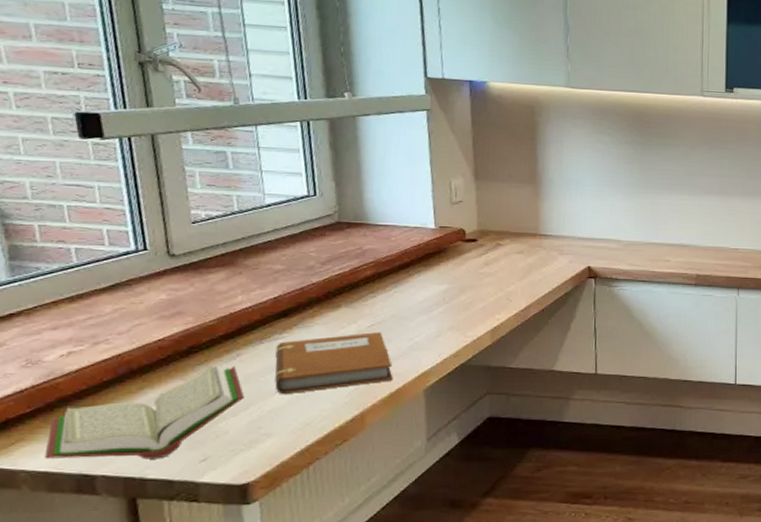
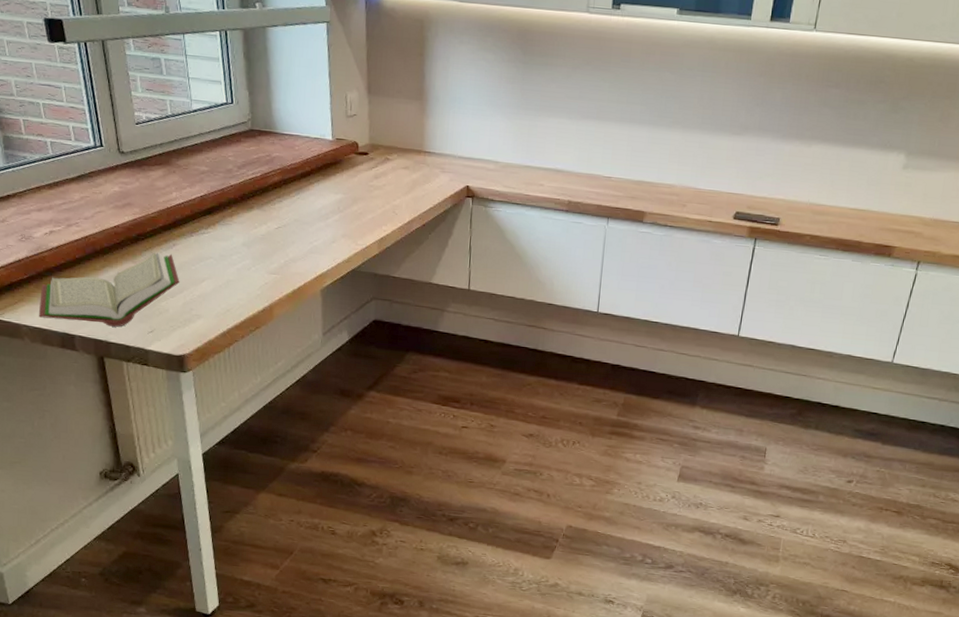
notebook: present [275,331,393,395] -> none [202,233,296,283]

